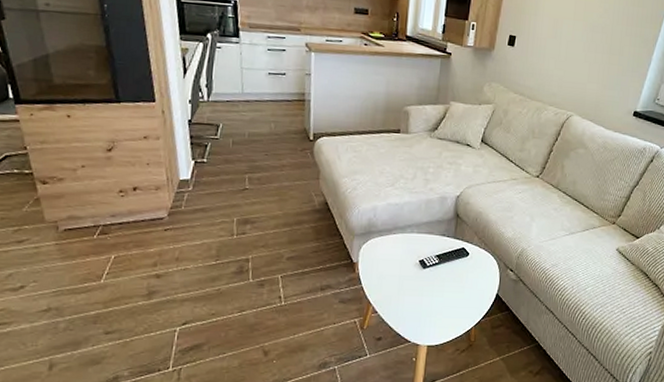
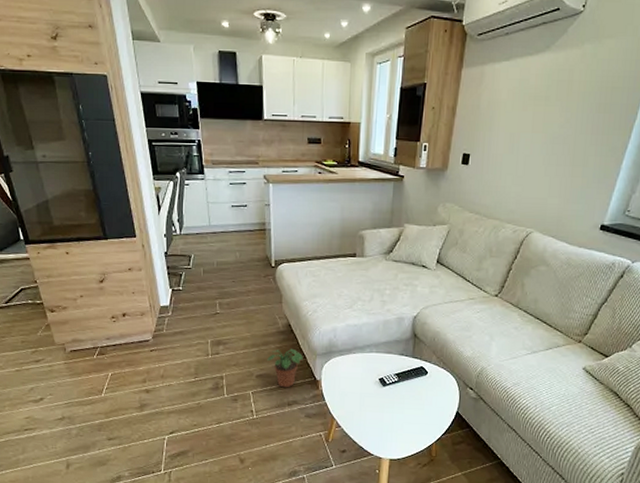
potted plant: none [300,228,340,271] -> present [267,348,303,388]

